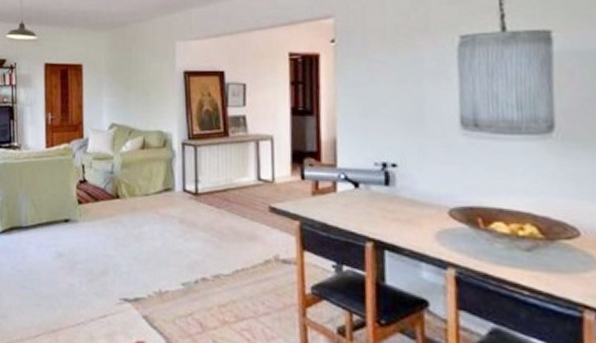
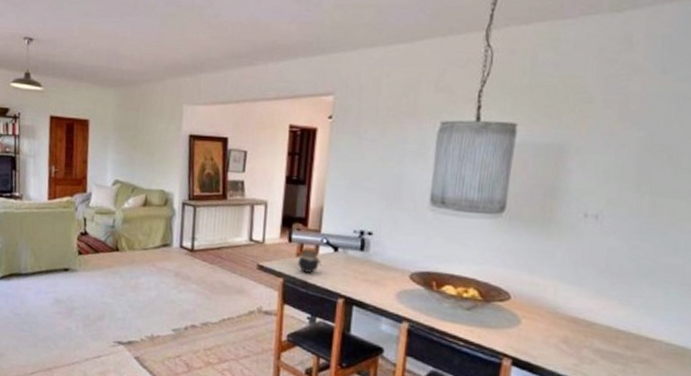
jar: none [315,185,343,214] -> present [298,247,322,273]

